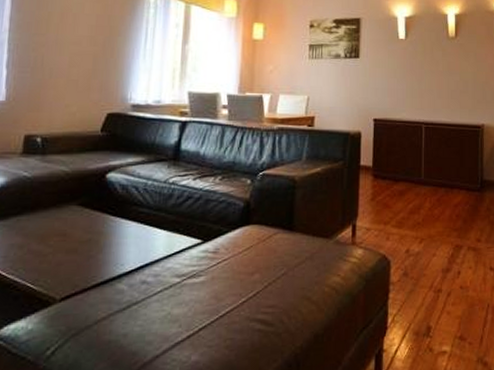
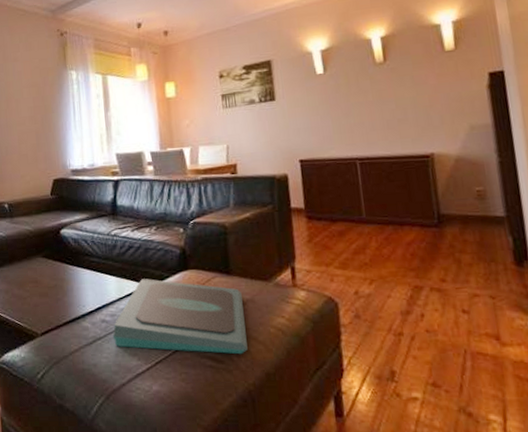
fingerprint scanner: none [152,234,302,316] -> present [112,279,248,355]

